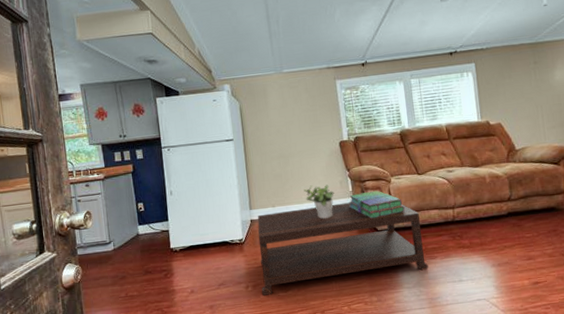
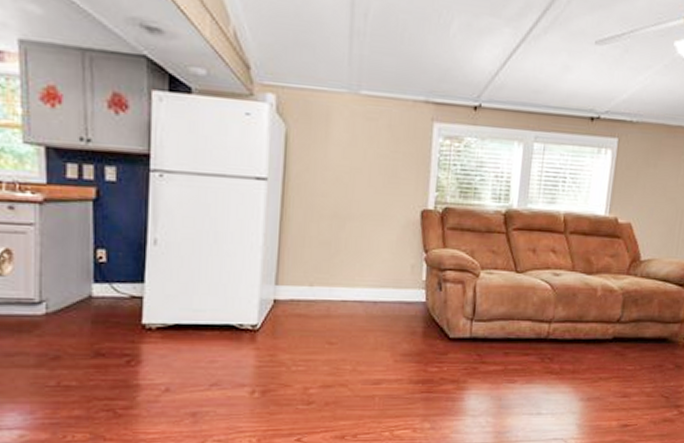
coffee table: present [257,202,429,296] -> none [273,294,506,406]
potted plant: present [304,185,334,219] -> none [359,264,401,312]
stack of books: present [349,190,405,219] -> none [418,284,490,322]

